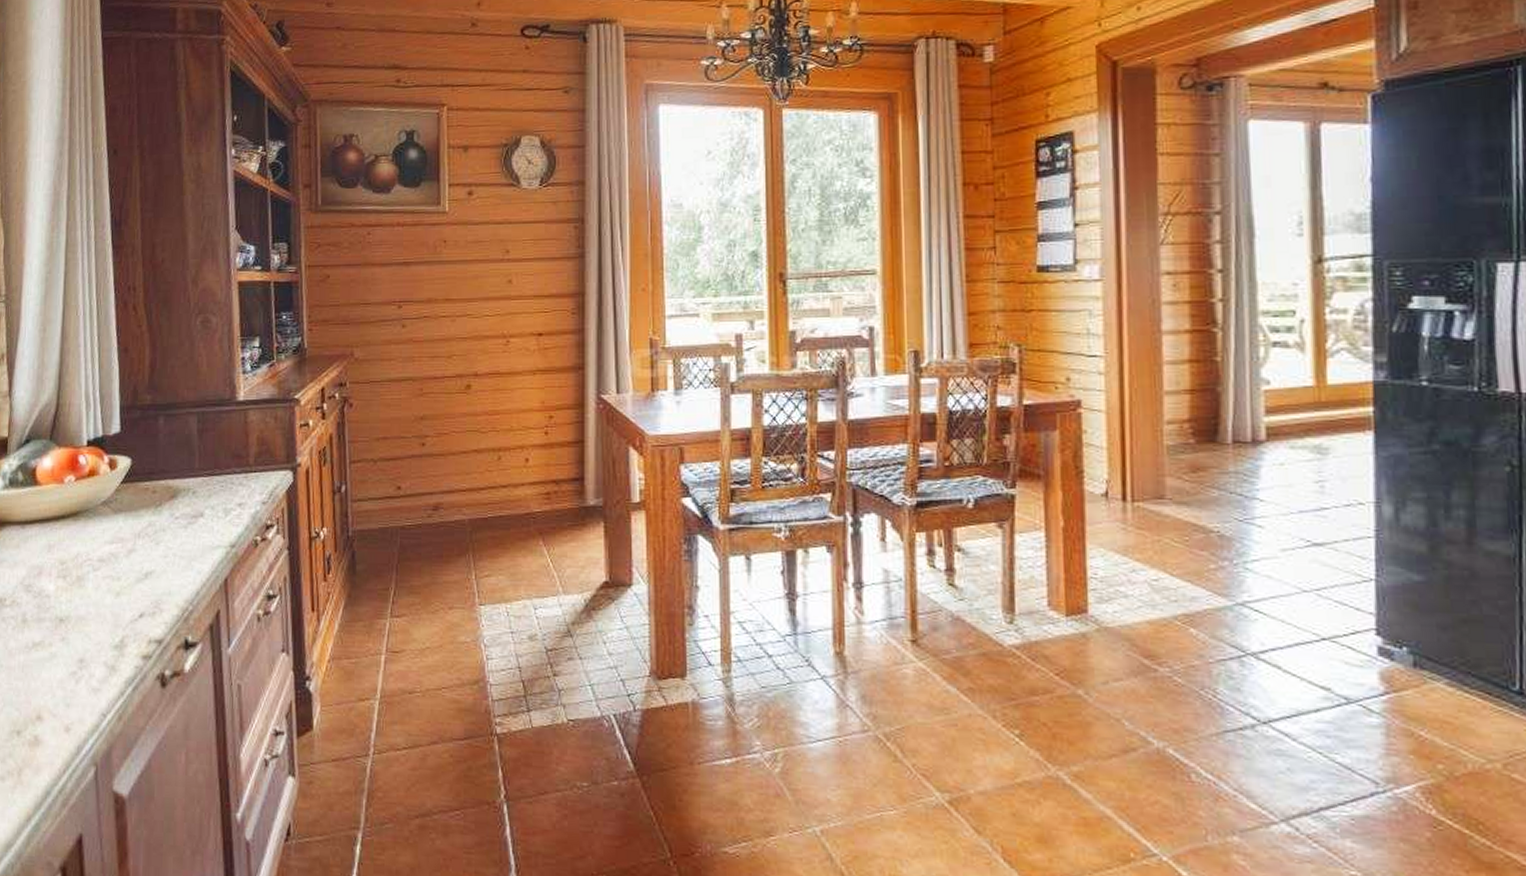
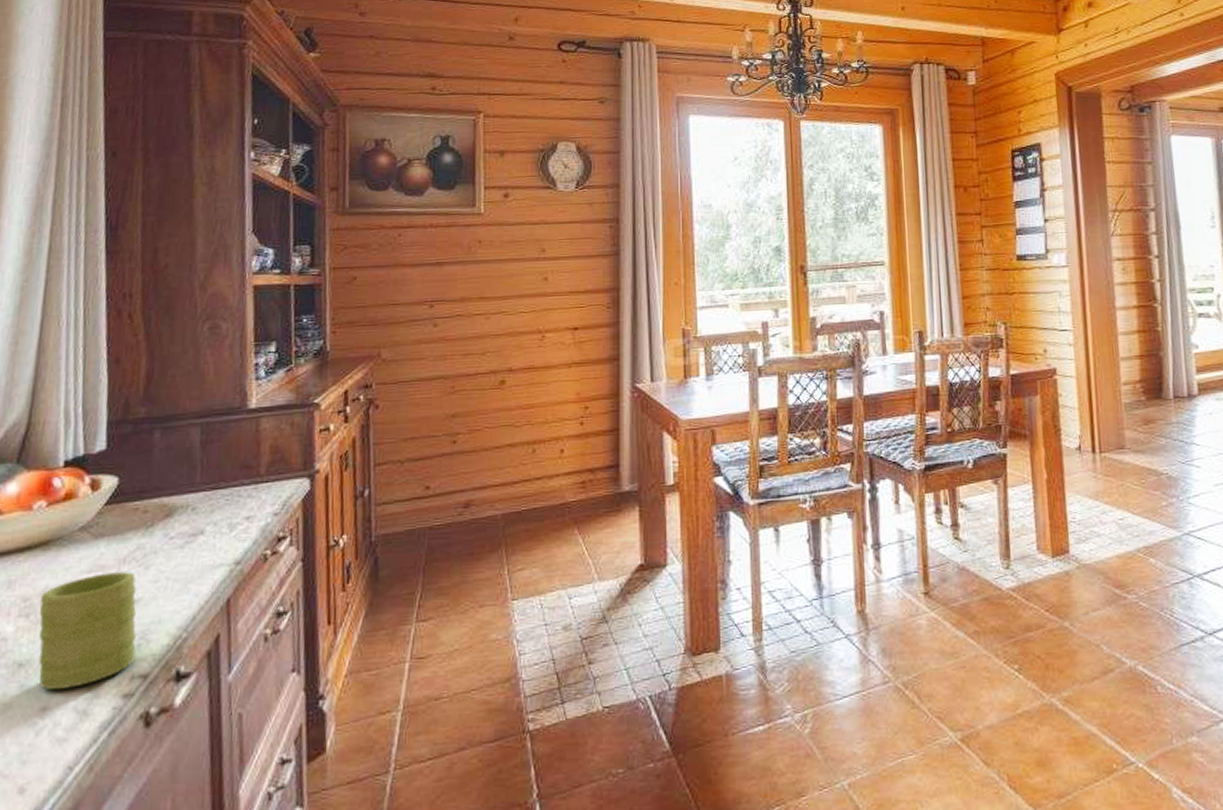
mug: none [74,545,152,645] -> present [38,572,136,690]

